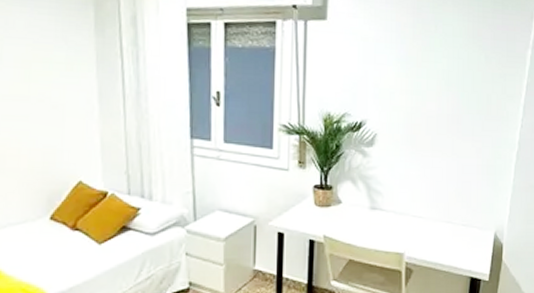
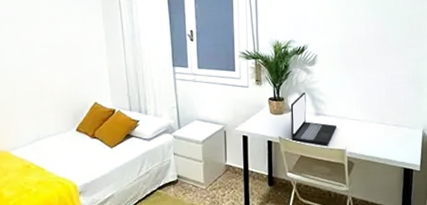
laptop: none [338,179,395,247] -> present [290,91,337,145]

